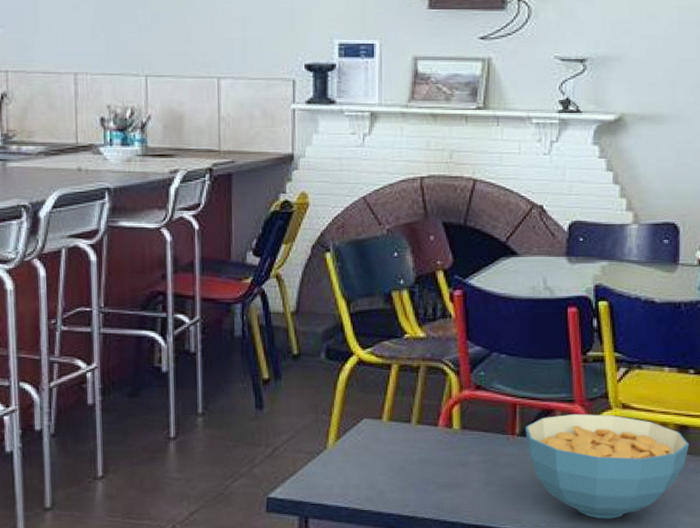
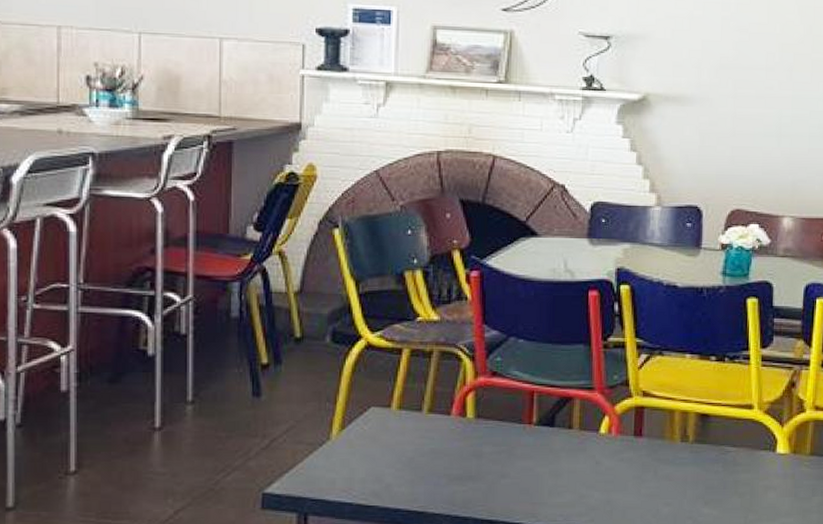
cereal bowl: present [525,413,689,519] -> none [543,401,710,512]

